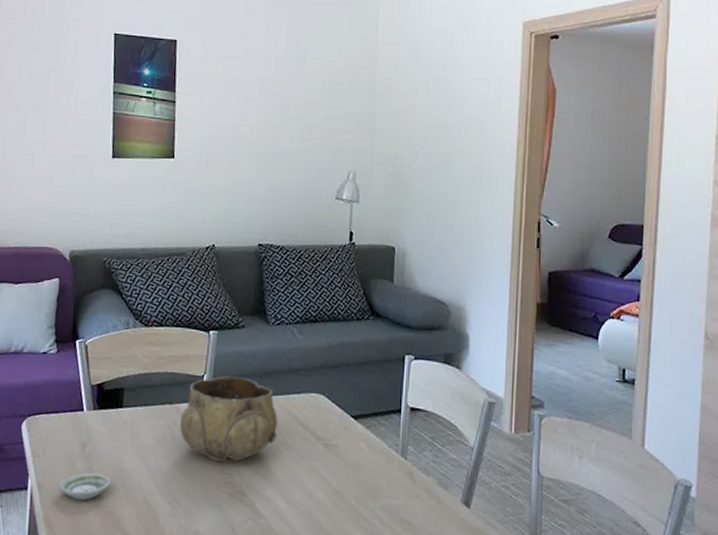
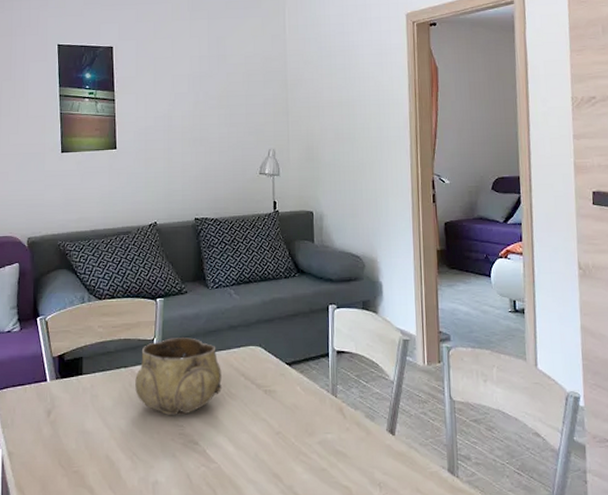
saucer: present [59,472,111,500] -> none [27,437,75,463]

